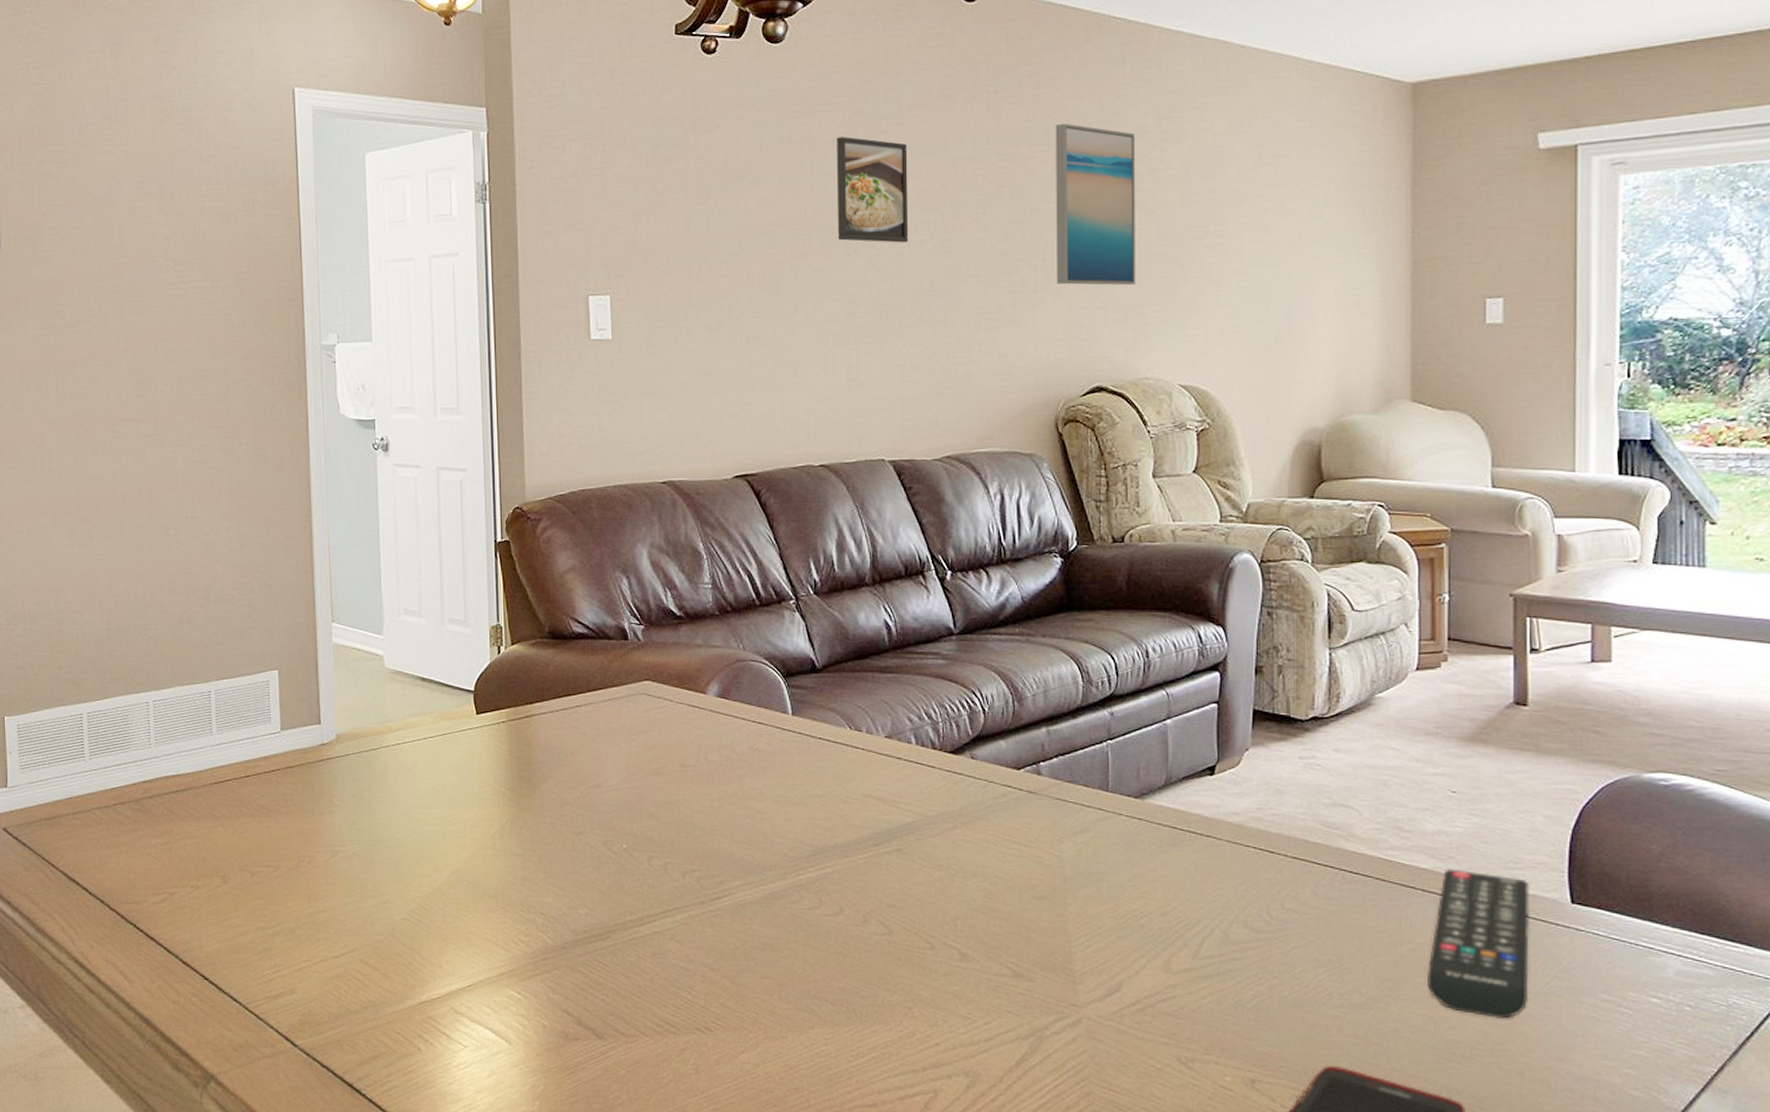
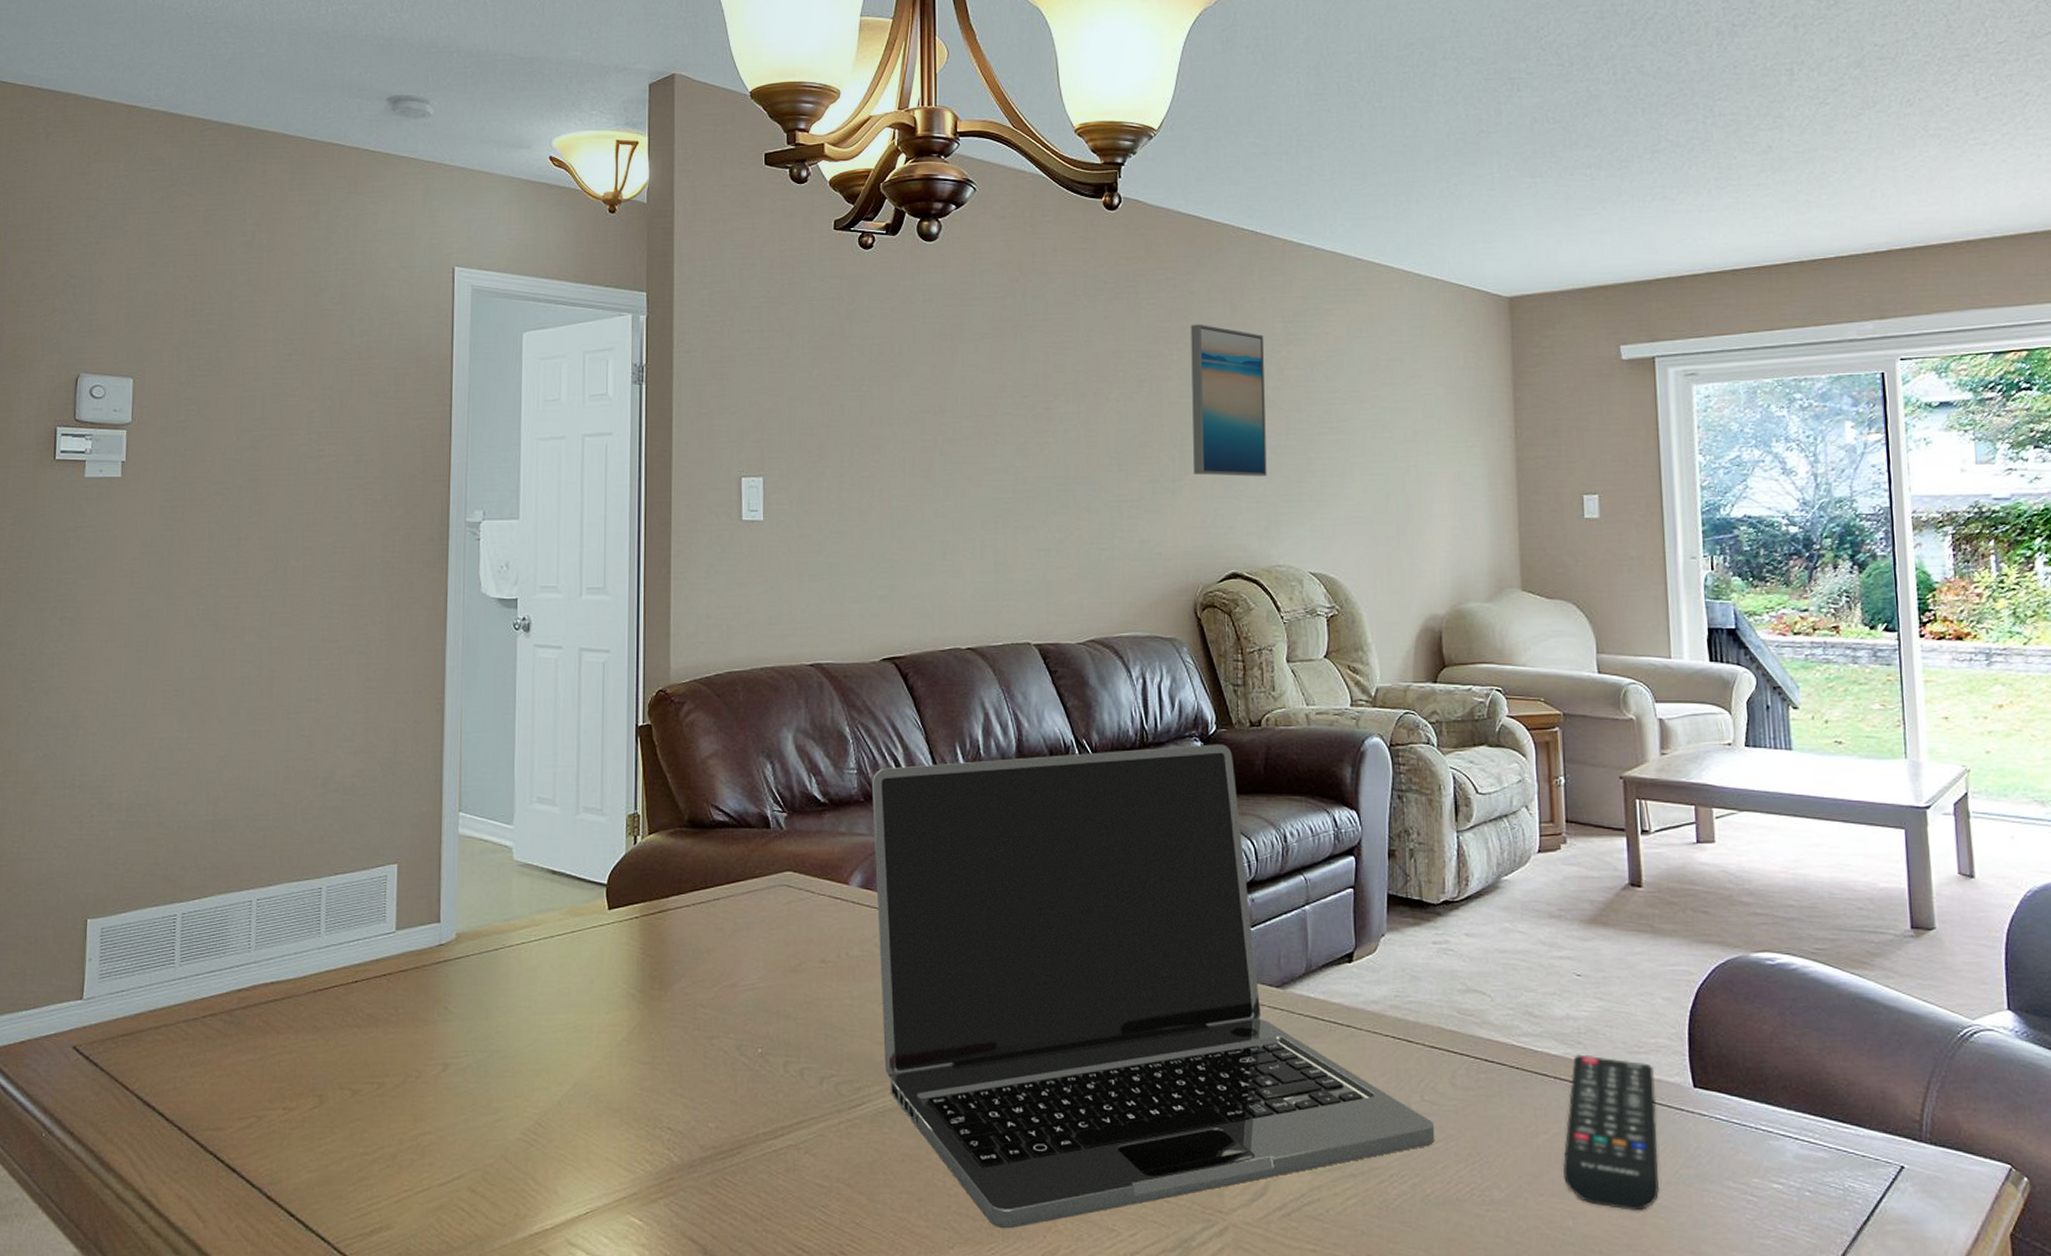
laptop: none [726,560,1295,1014] -> present [871,744,1435,1229]
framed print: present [837,137,909,243] -> none [986,330,1055,432]

